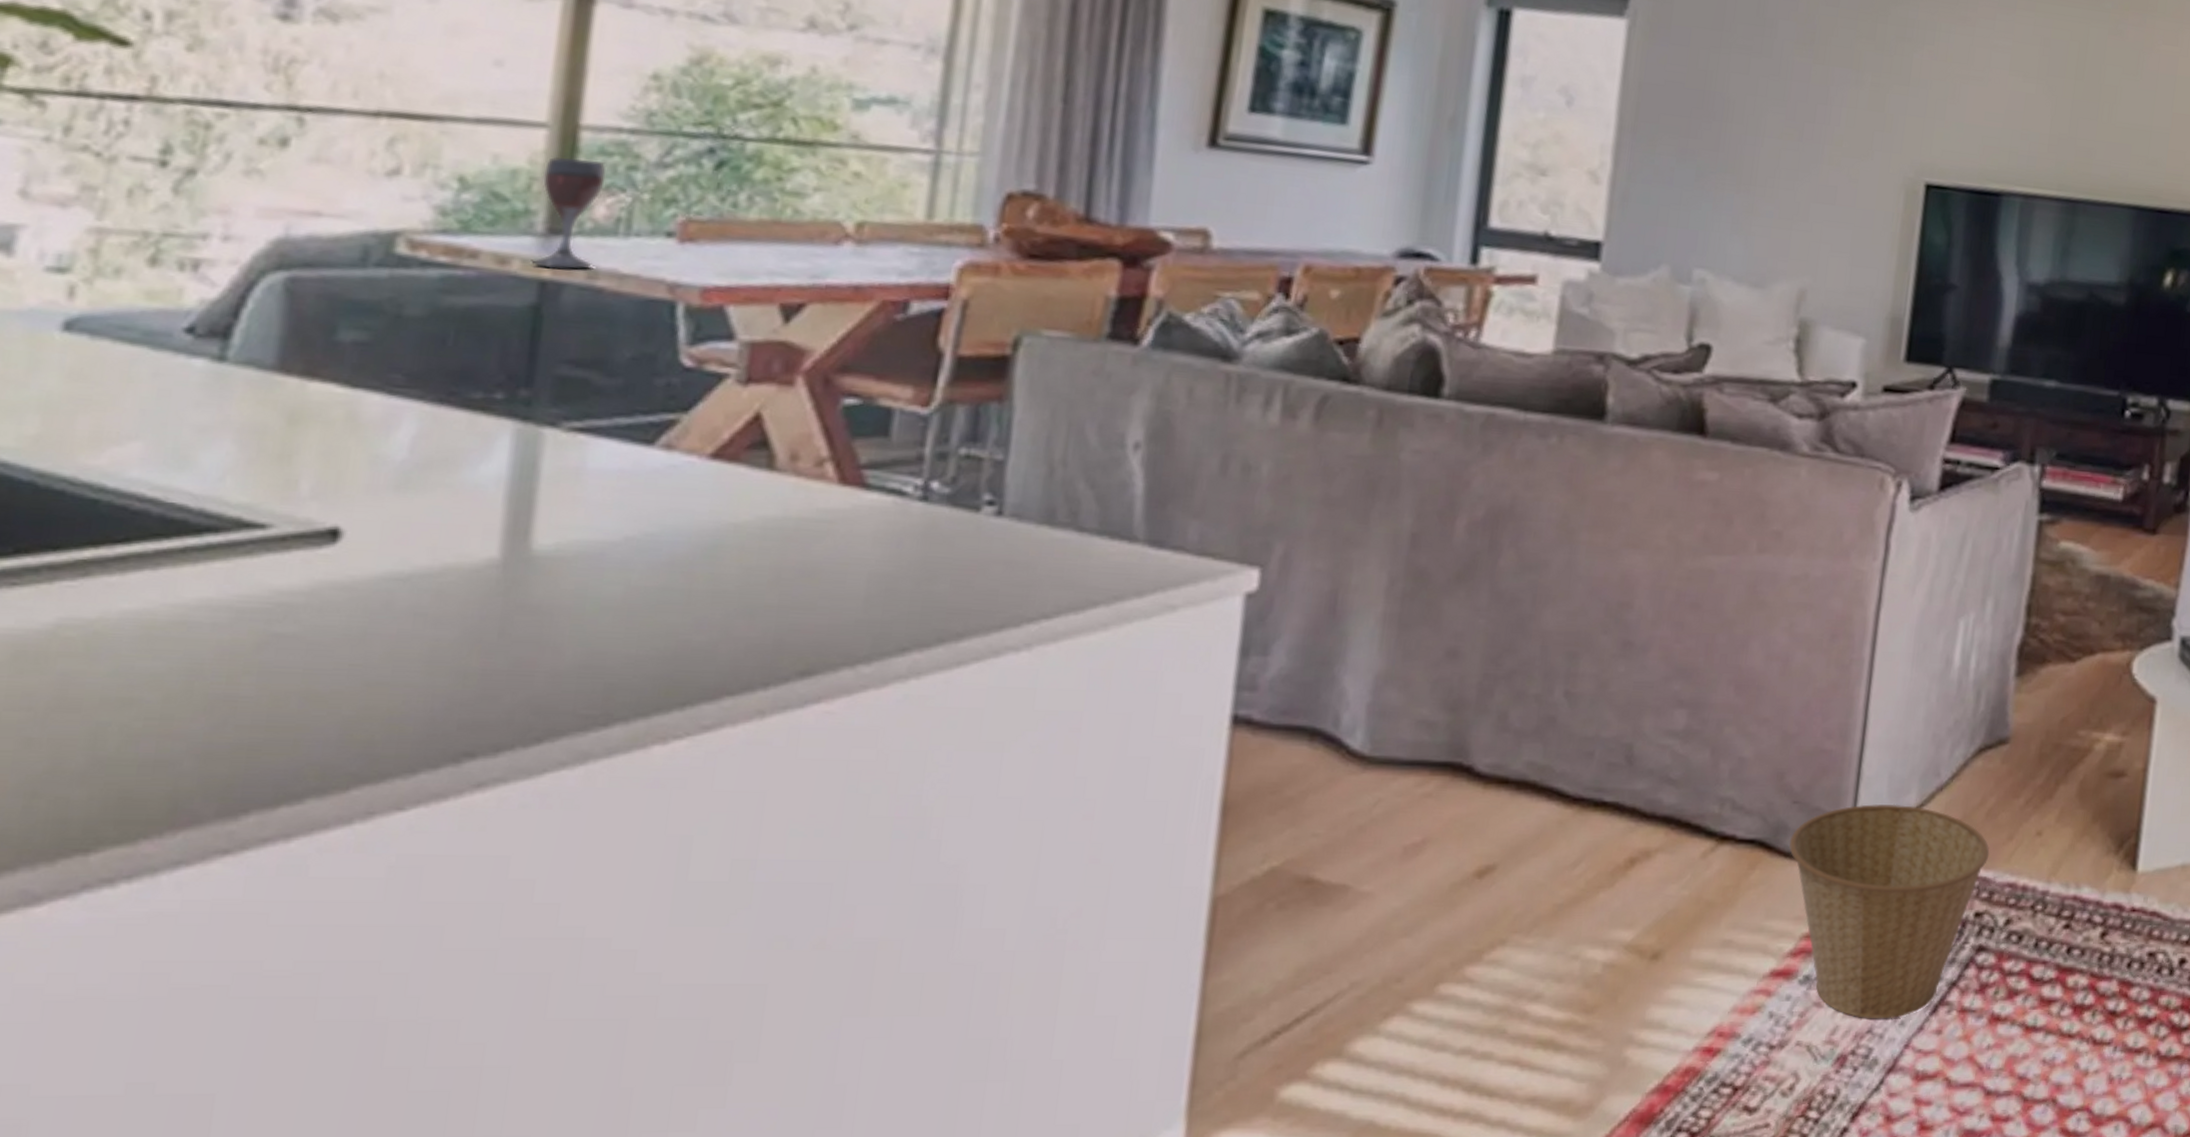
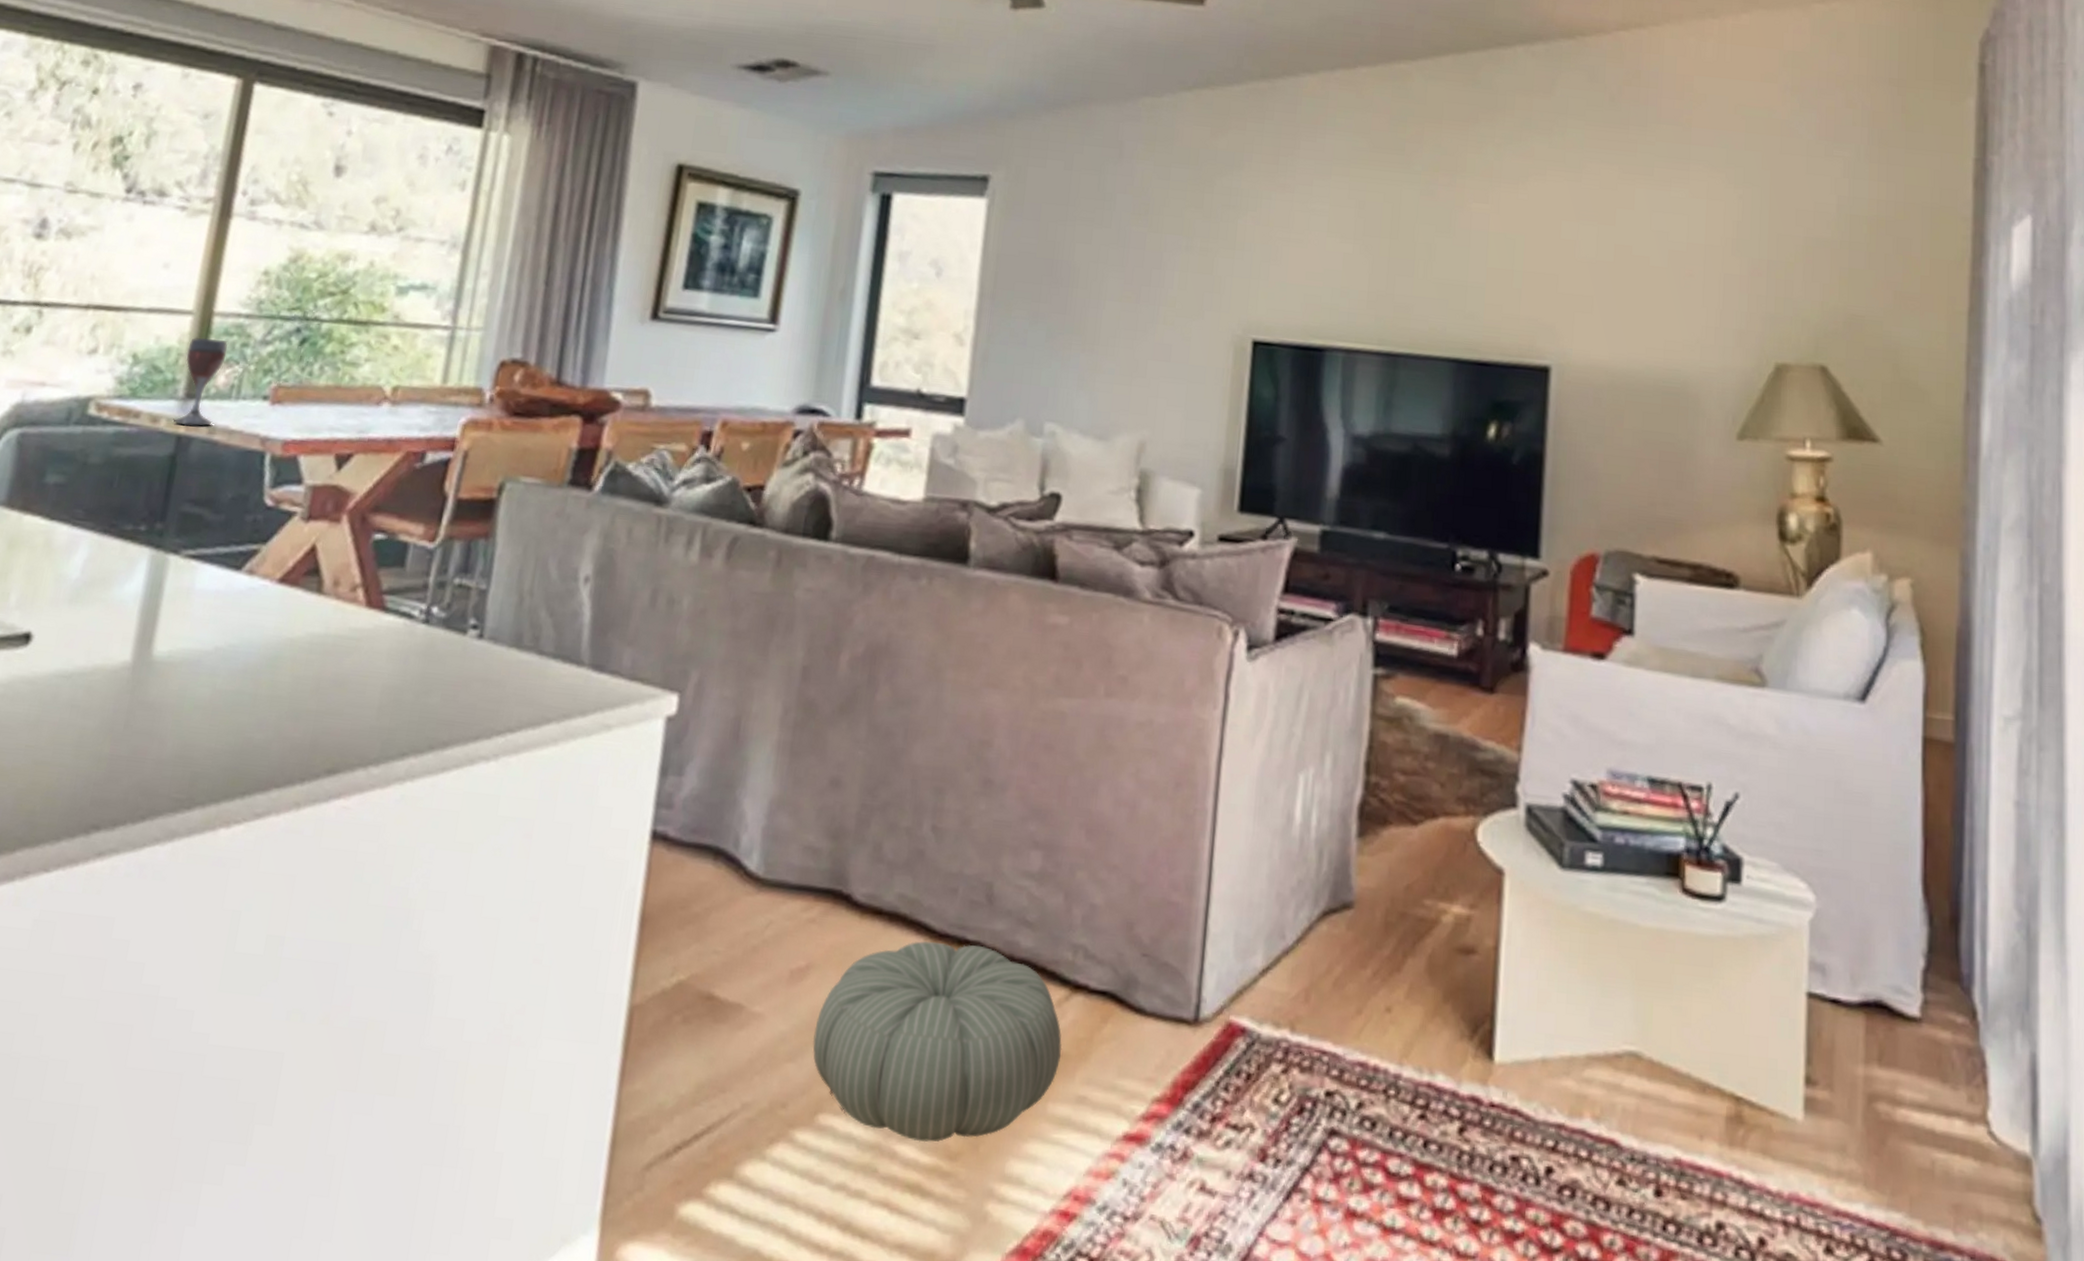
pouf: none [1431,805,1707,1000] -> present [813,940,1062,1143]
basket: present [1789,804,1990,1019] -> none [1139,962,1338,1201]

